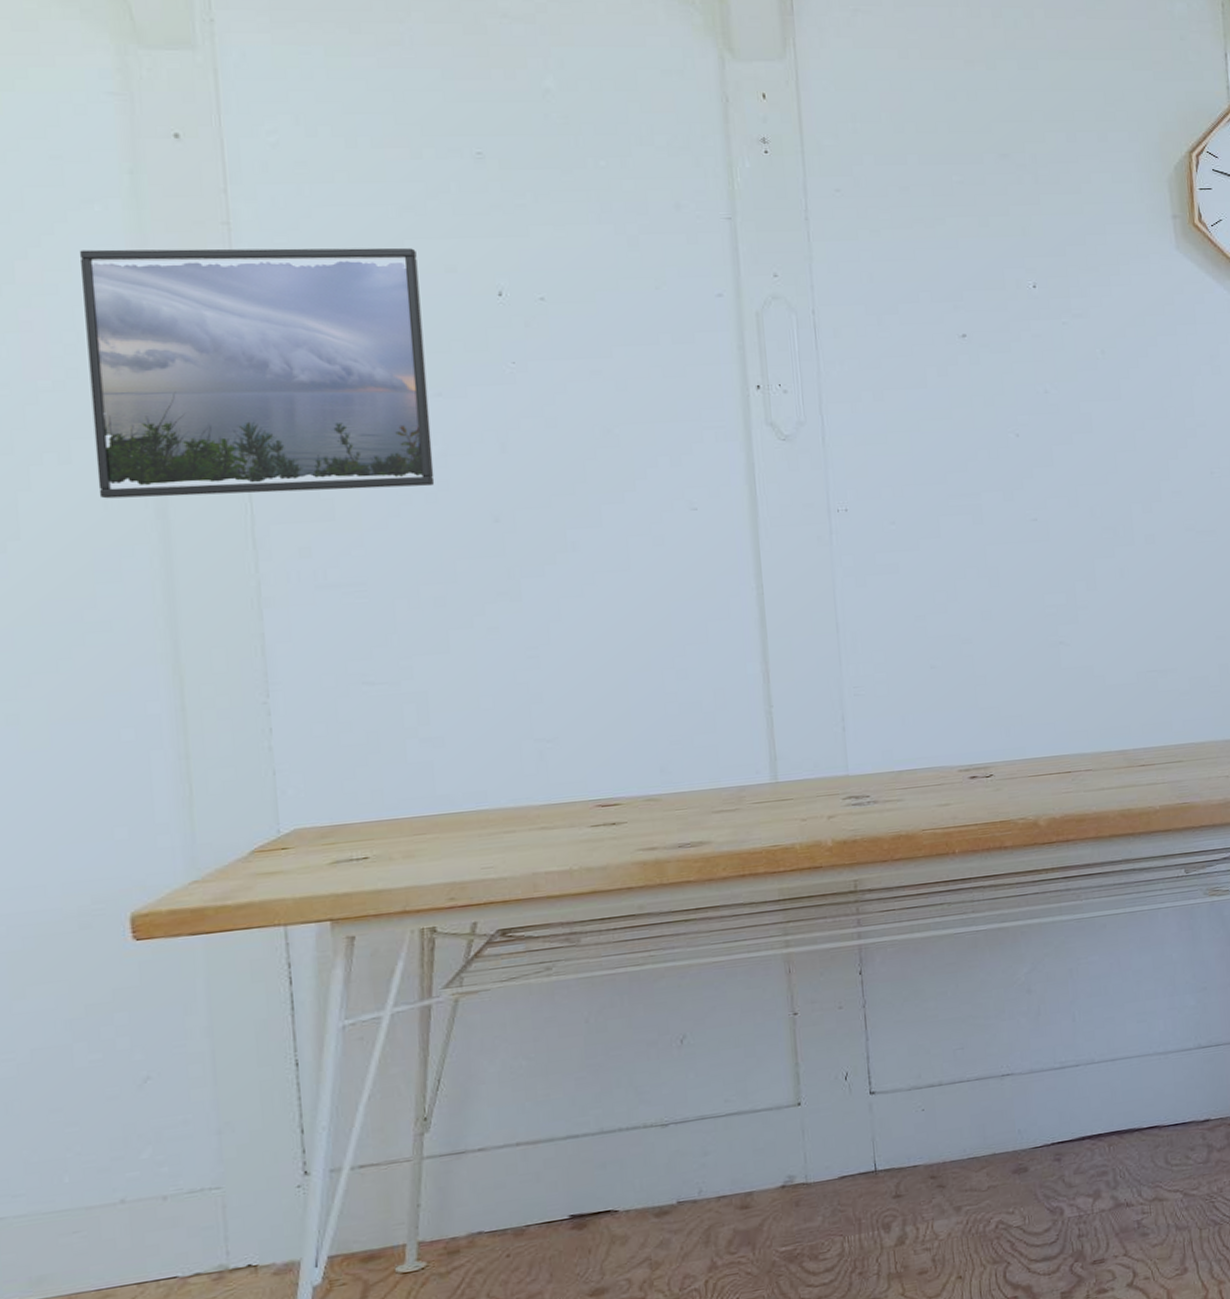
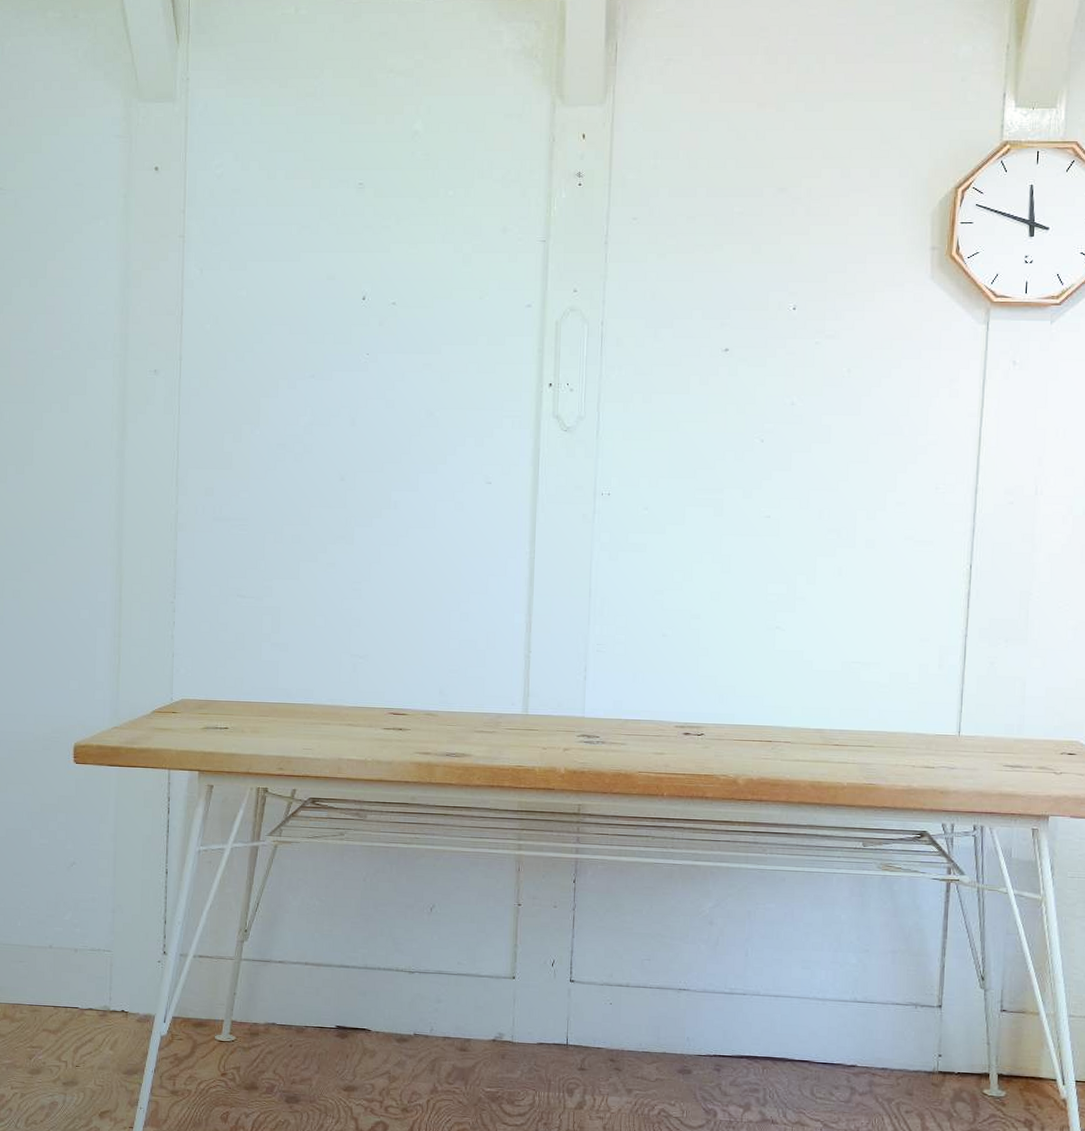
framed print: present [79,247,435,499] -> none [83,254,308,448]

